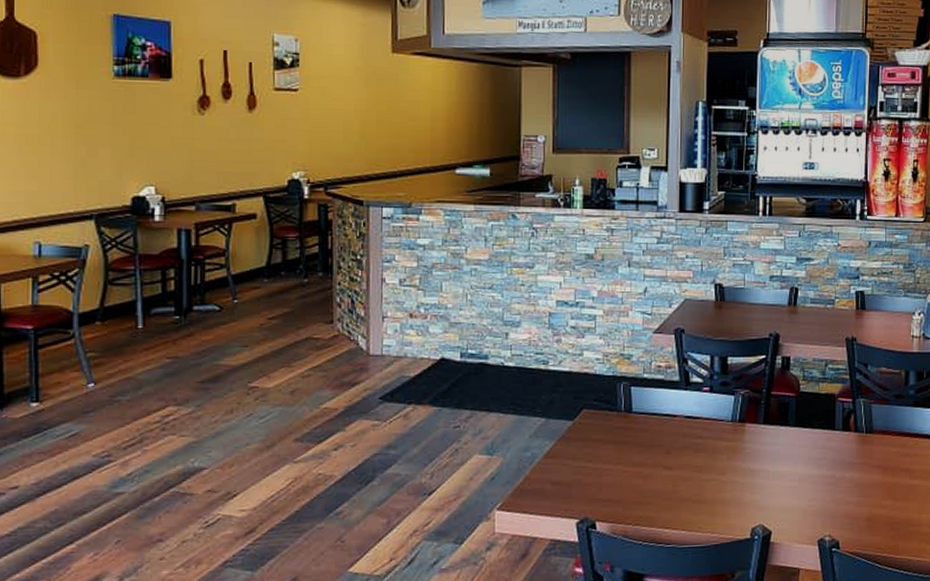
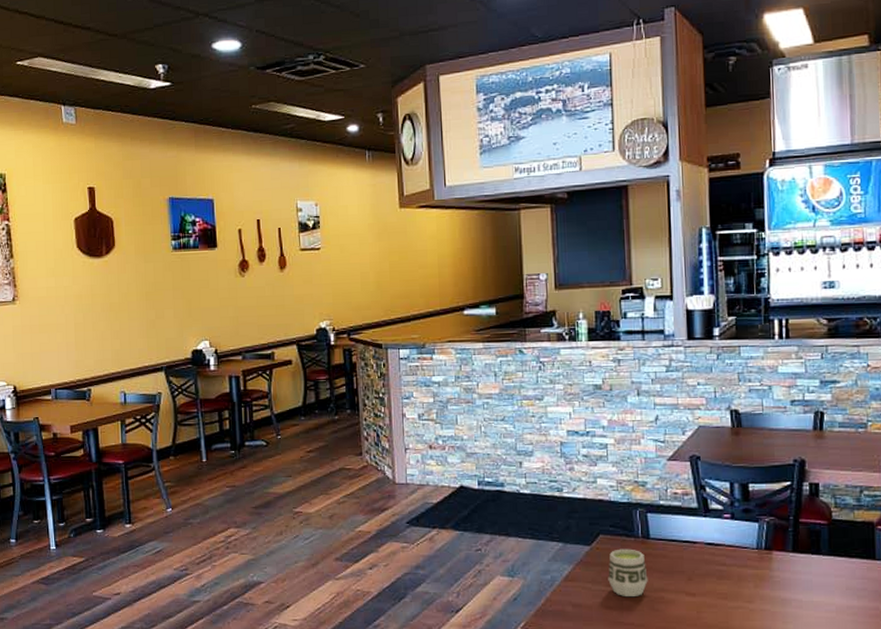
cup: none [589,423,628,472] -> present [608,548,648,596]

